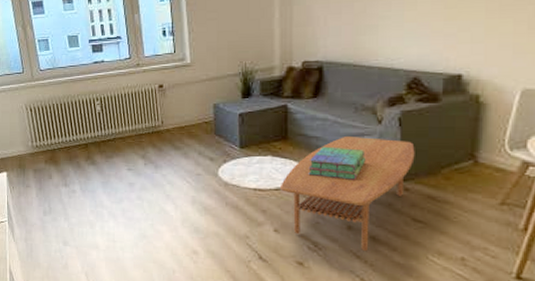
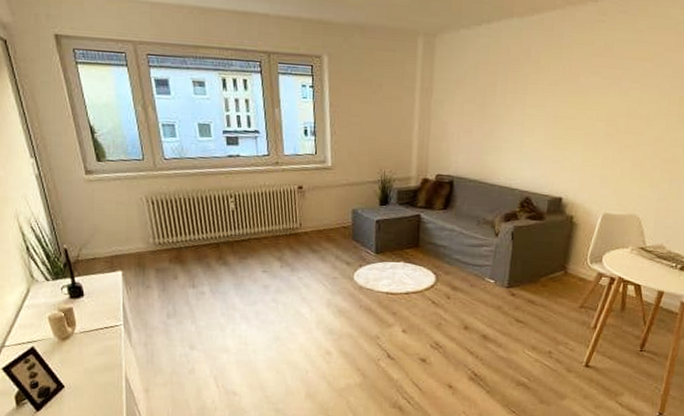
coffee table: present [279,135,415,252] -> none [409,246,522,348]
stack of books: present [308,146,366,180] -> none [435,254,483,286]

